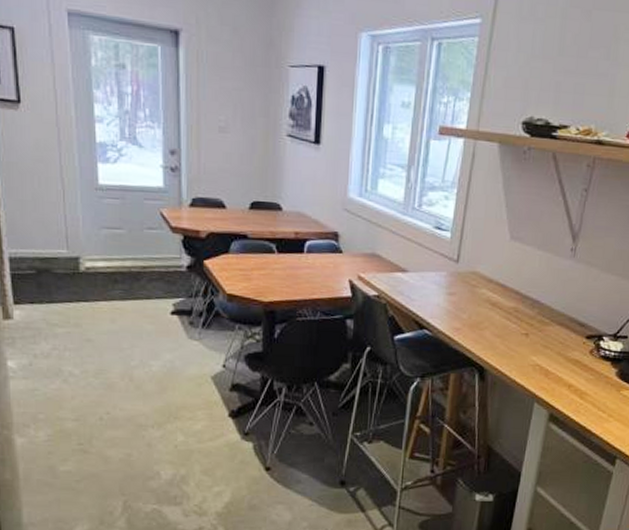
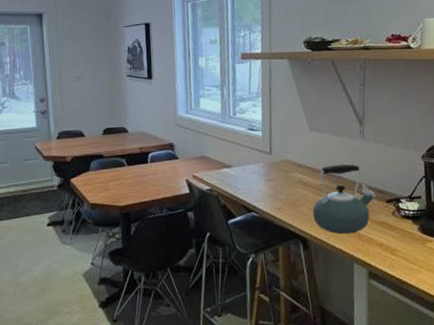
kettle: none [496,286,575,369] -> present [312,164,376,234]

